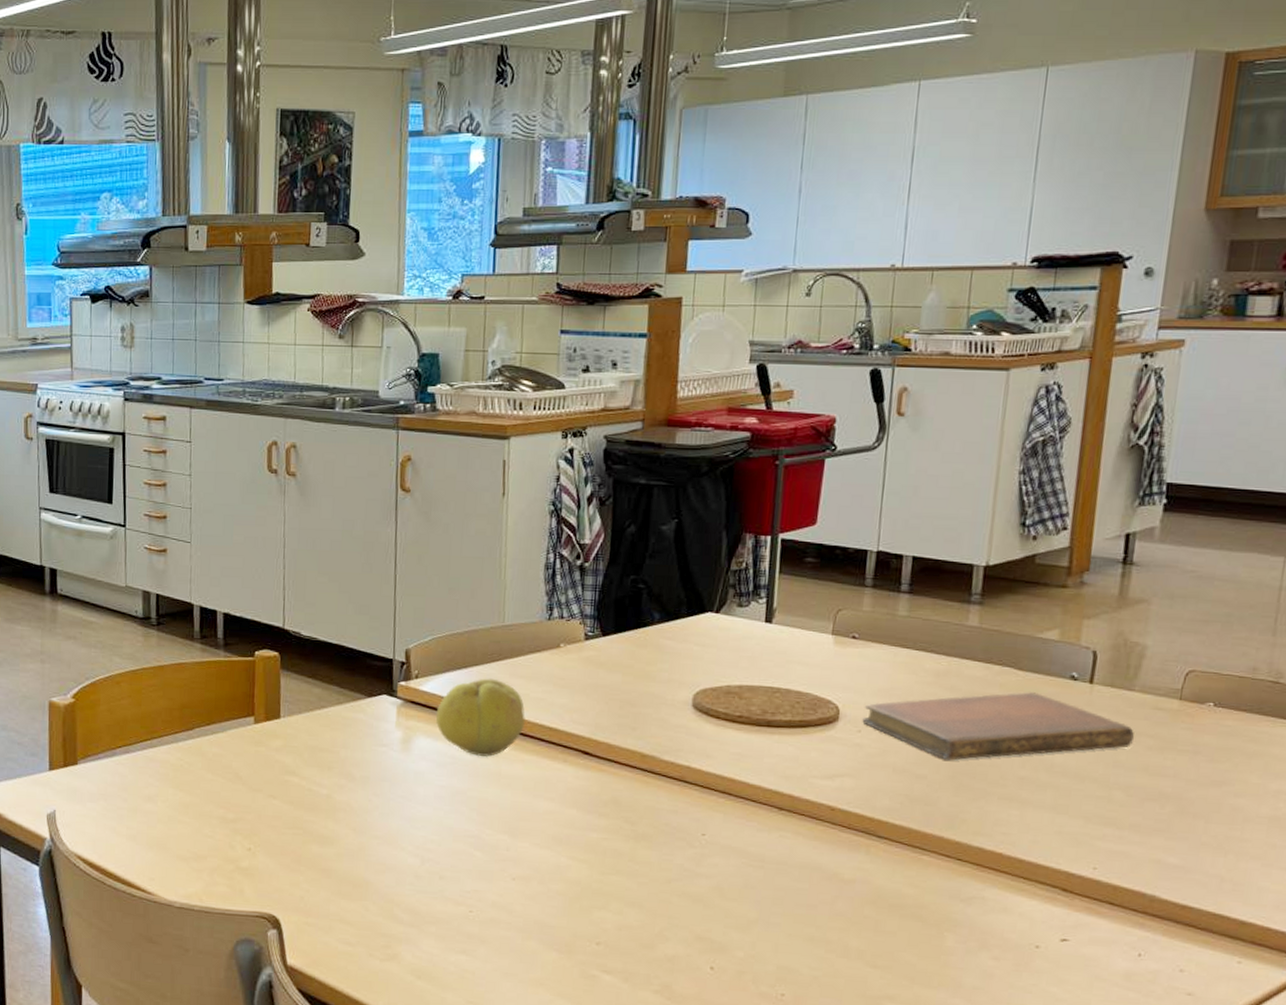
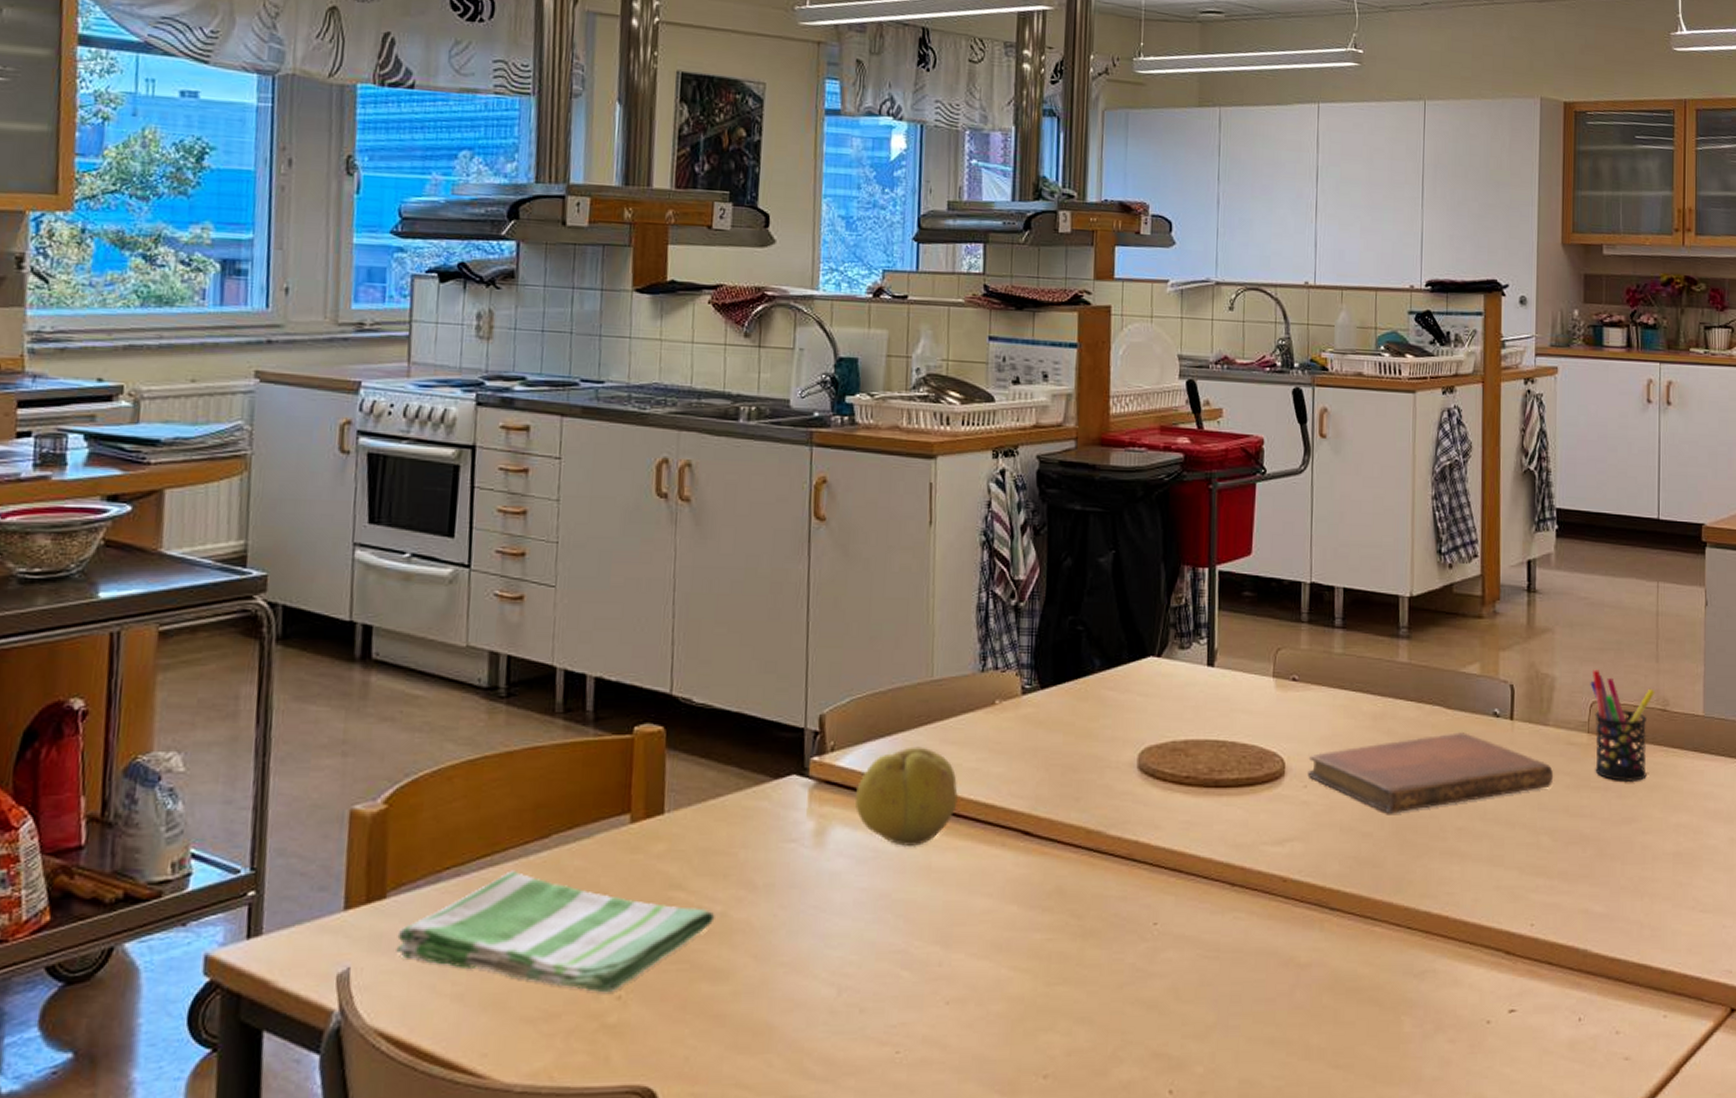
dish towel: none [86,752,322,845] -> present [396,870,715,993]
pen holder: none [1184,640,1268,749] -> present [1590,669,1656,783]

